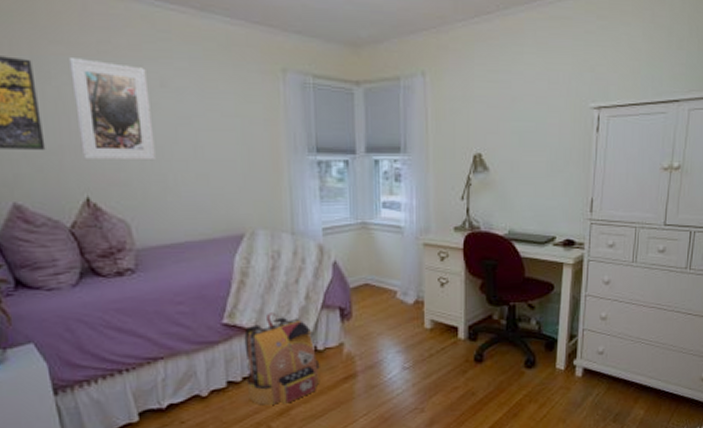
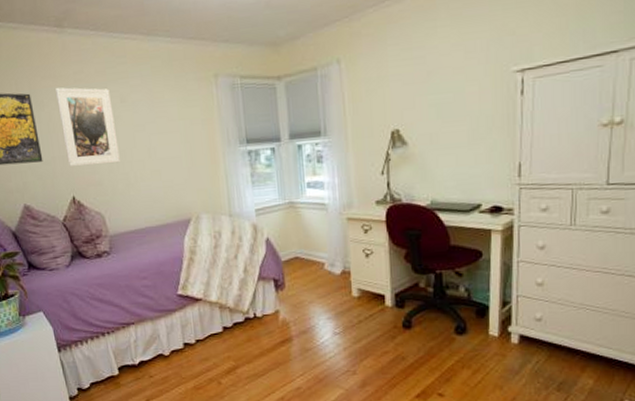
backpack: present [244,312,320,405] -> none [195,284,261,364]

